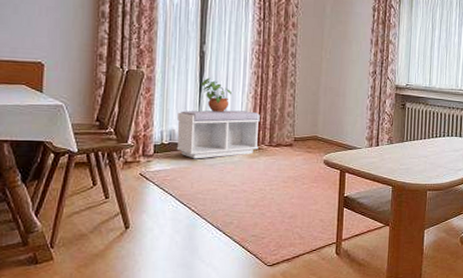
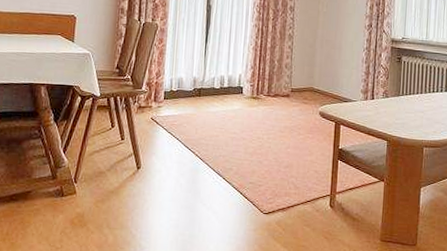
bench: present [176,110,260,159] -> none [183,60,260,107]
potted plant: present [201,78,231,112] -> none [207,30,234,63]

